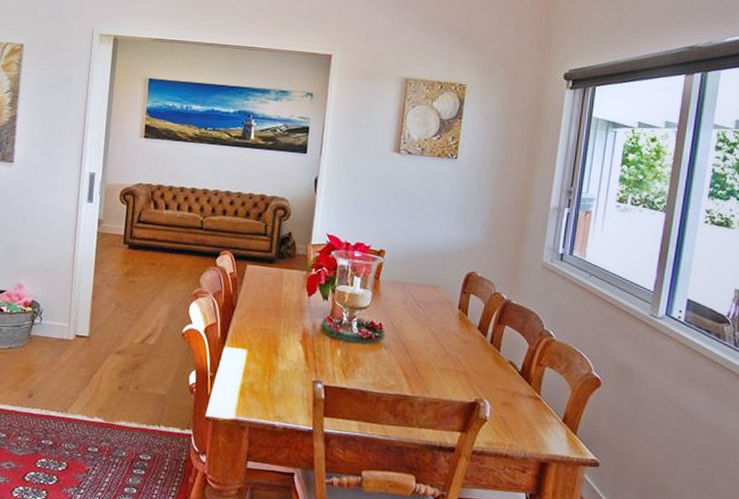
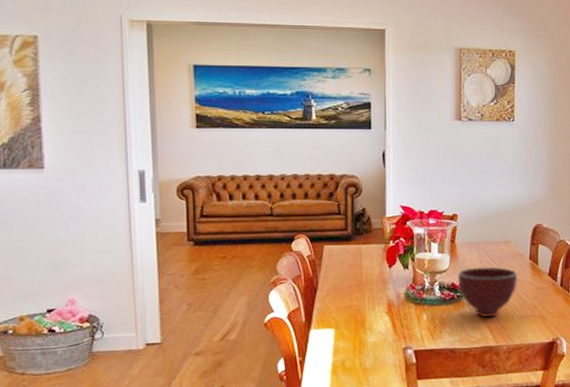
bowl: none [377,308,444,365] -> present [457,266,518,318]

